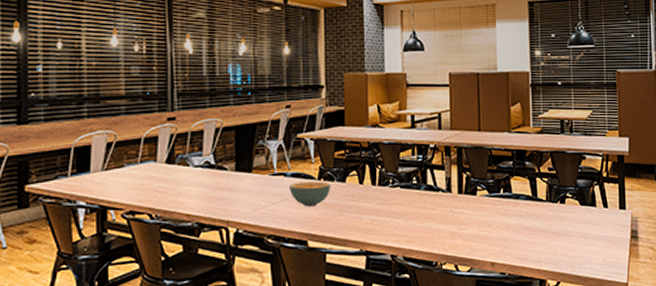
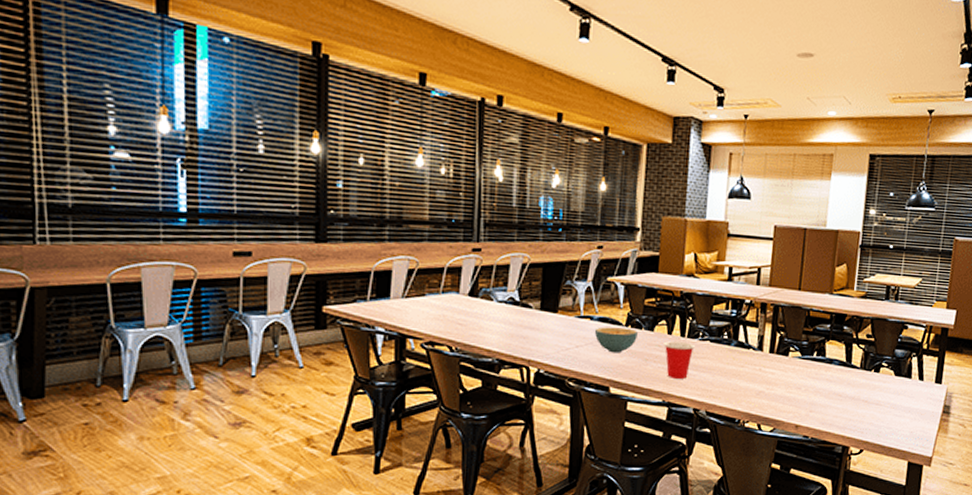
cup: none [356,190,387,227] -> present [664,341,696,379]

